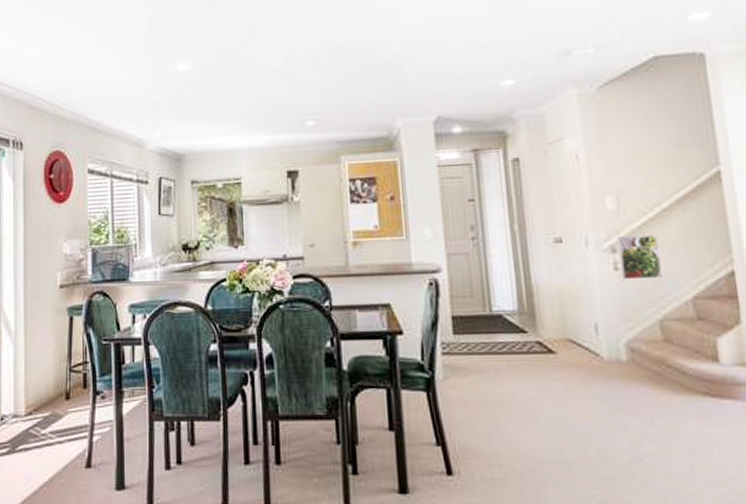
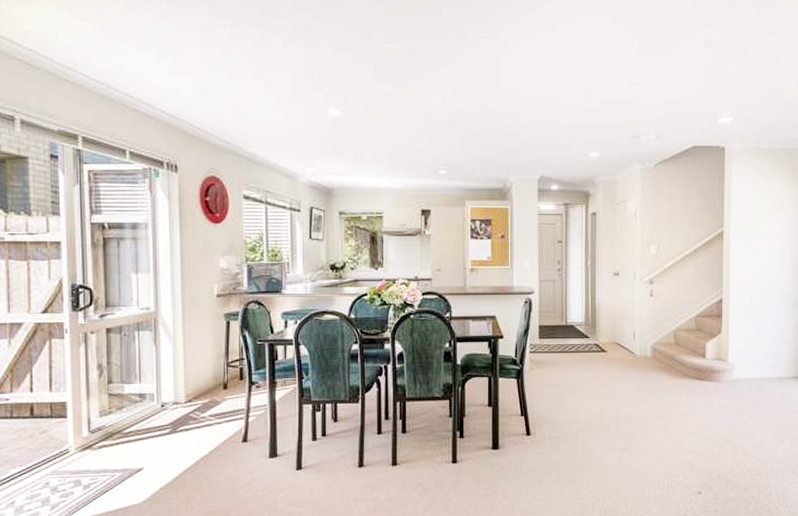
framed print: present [617,234,662,280] -> none [654,272,679,303]

